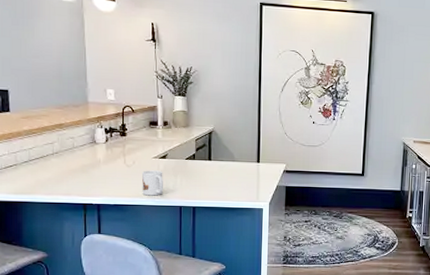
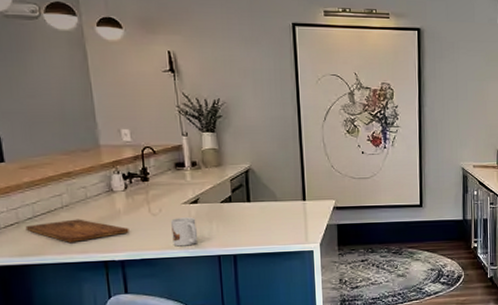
cutting board: none [22,165,107,185] -> present [25,219,129,242]

